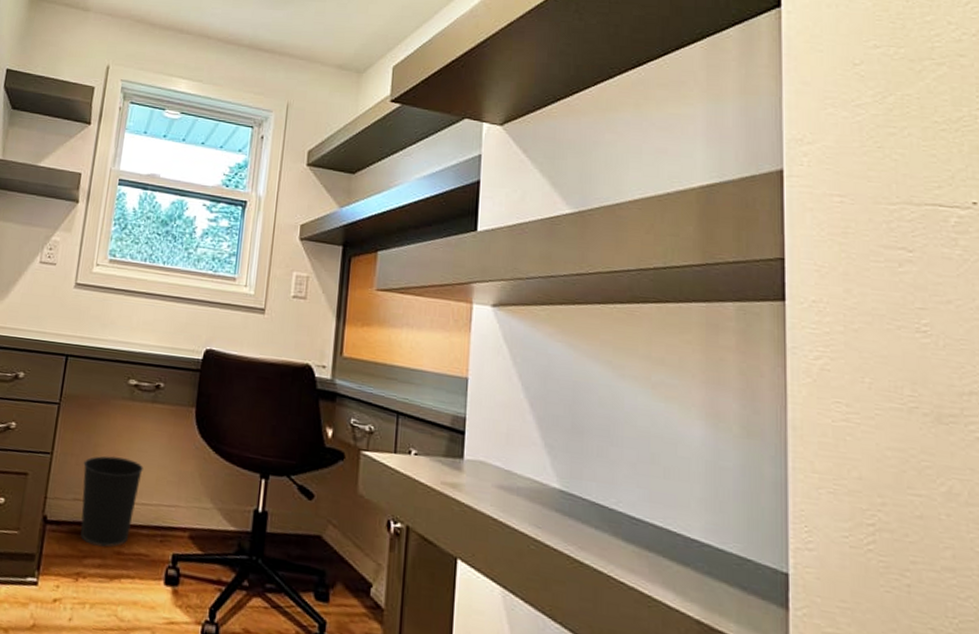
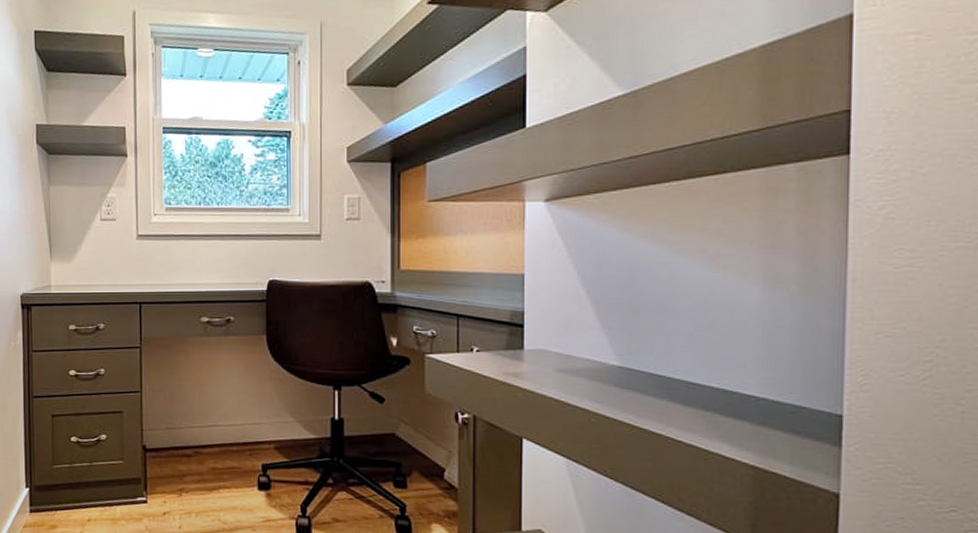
wastebasket: present [80,456,143,547] -> none [171,388,225,465]

